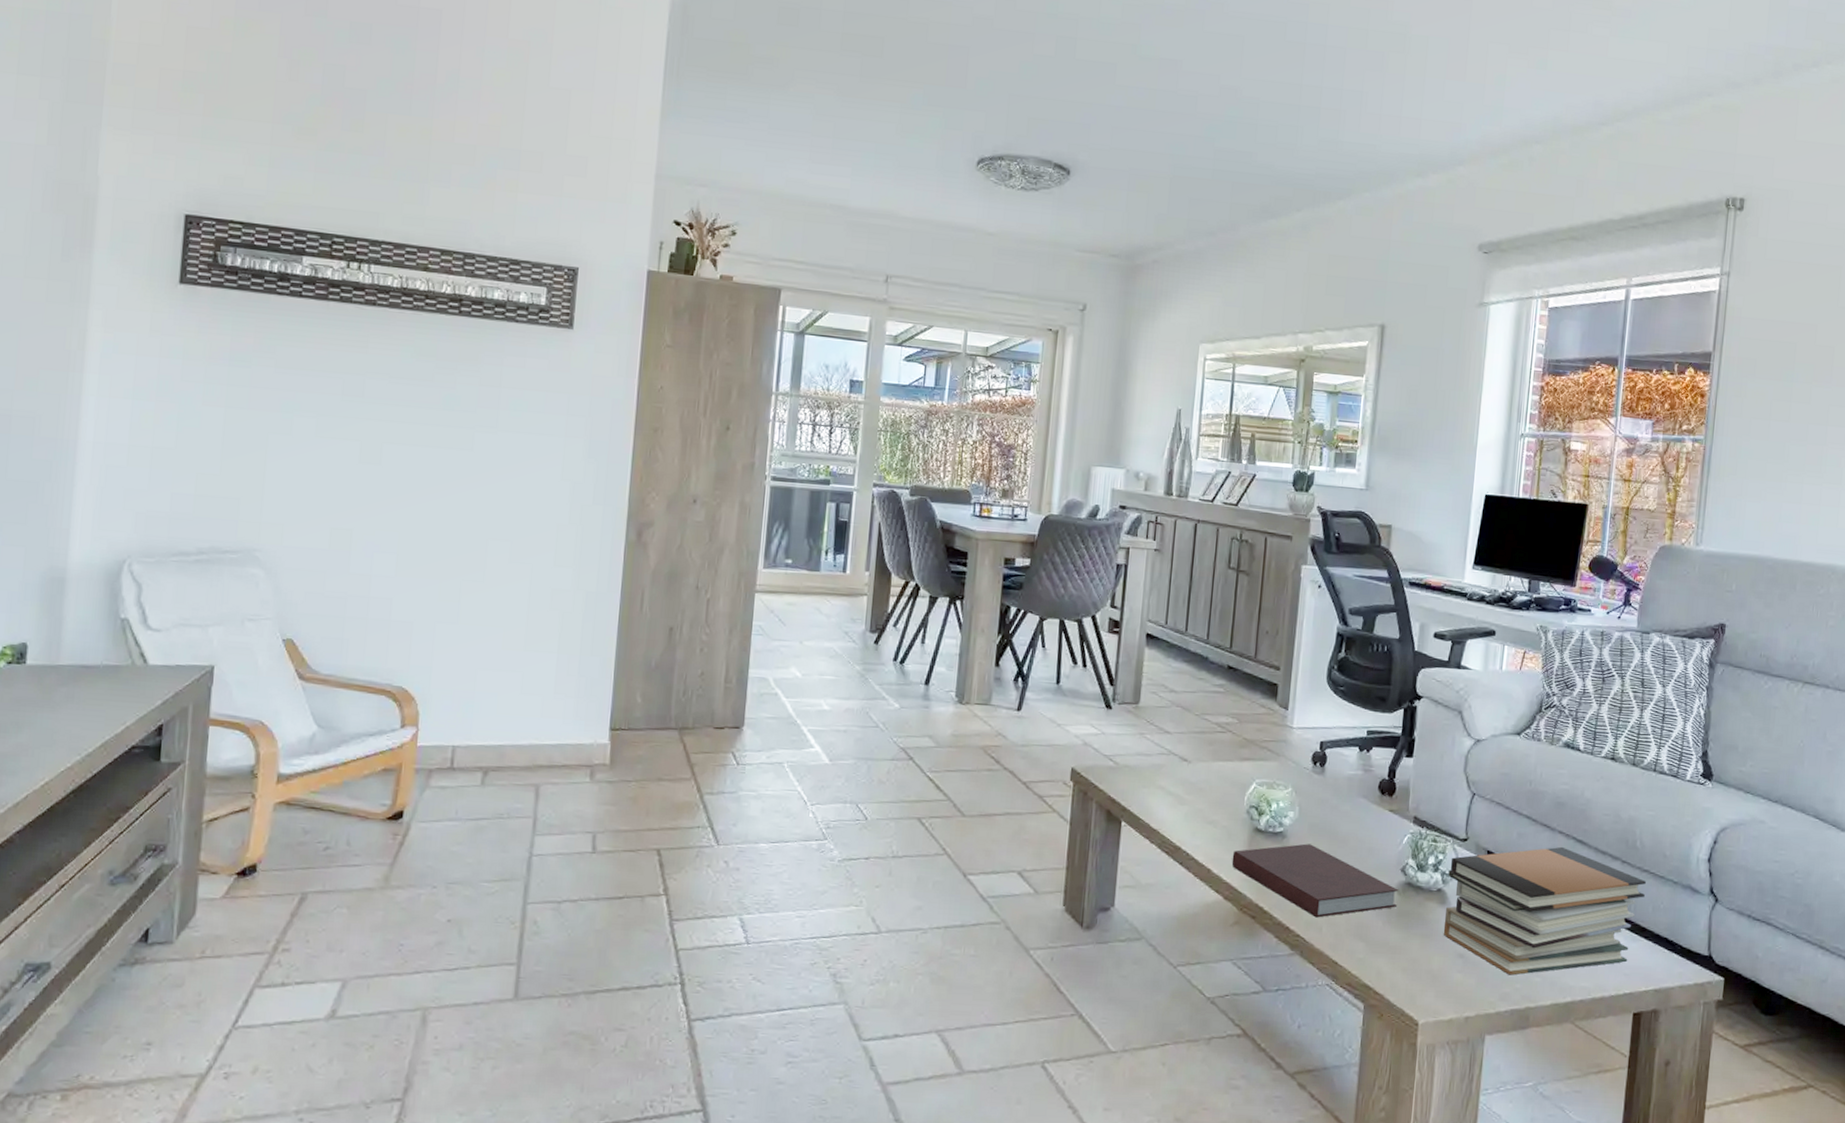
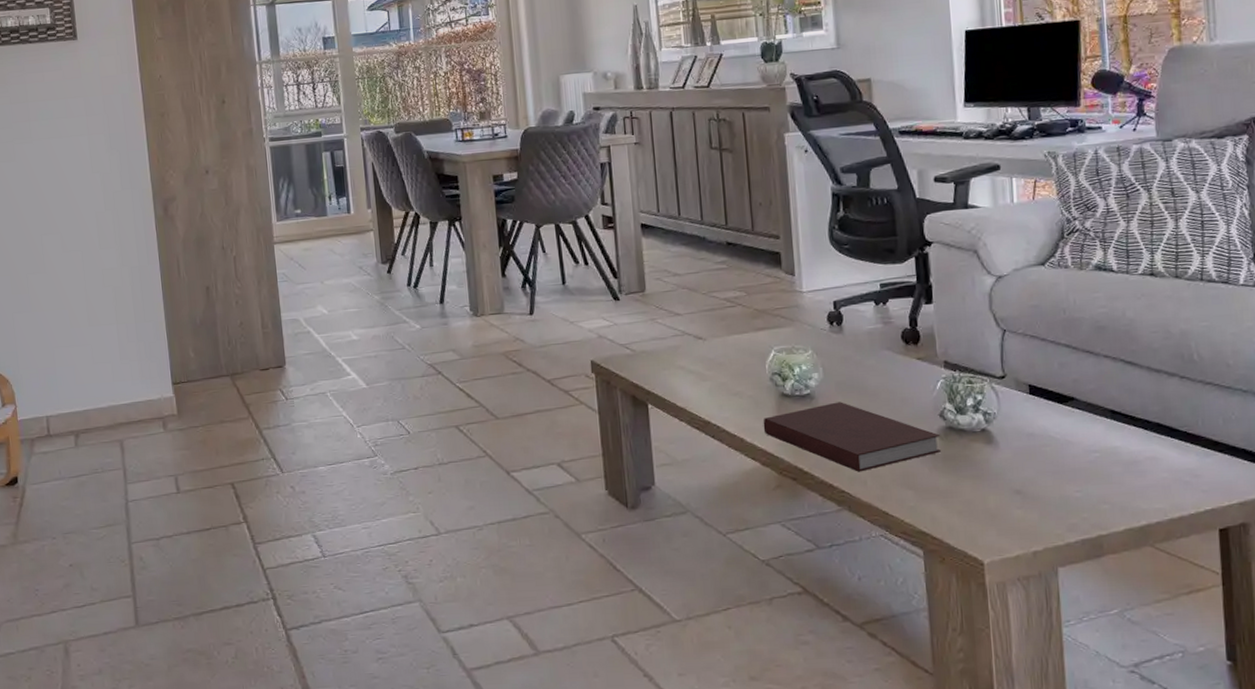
book stack: present [1443,846,1646,976] -> none [990,370,1212,506]

